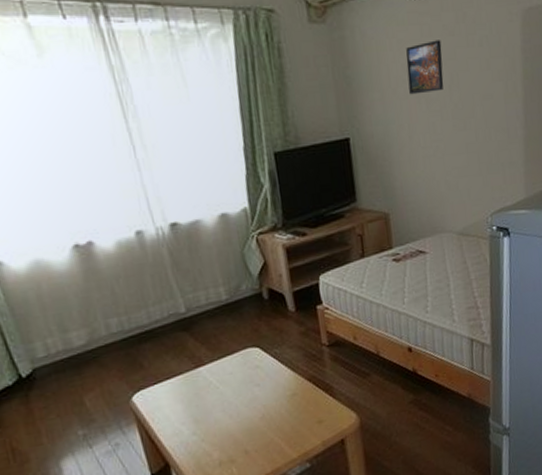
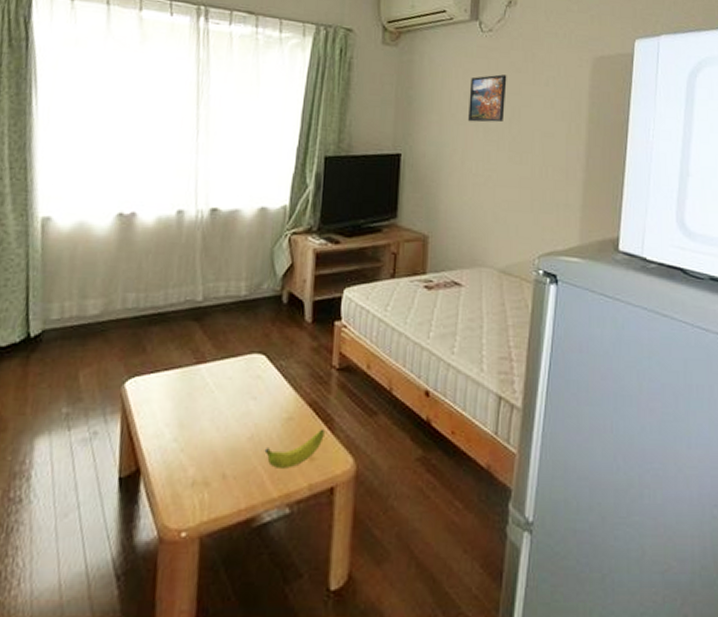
banana: none [277,396,327,436] -> present [264,428,325,469]

